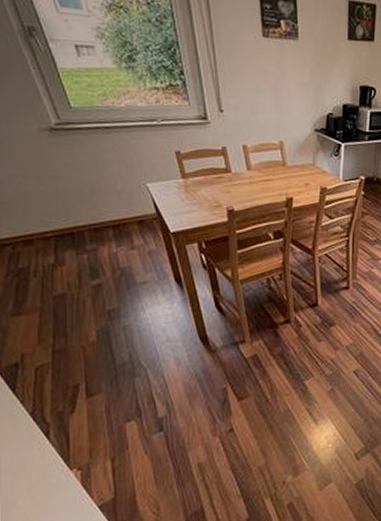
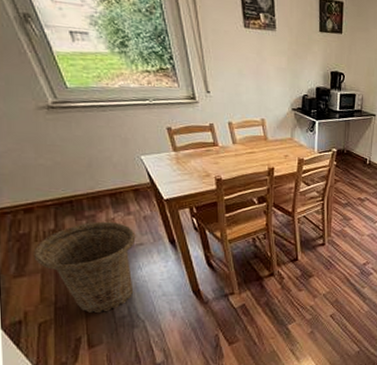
basket: none [32,256,139,359] -> present [33,221,136,314]

